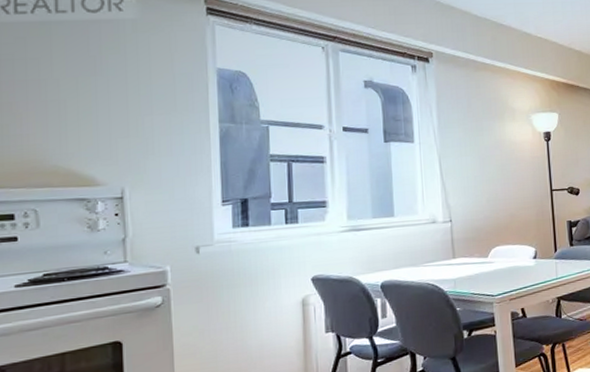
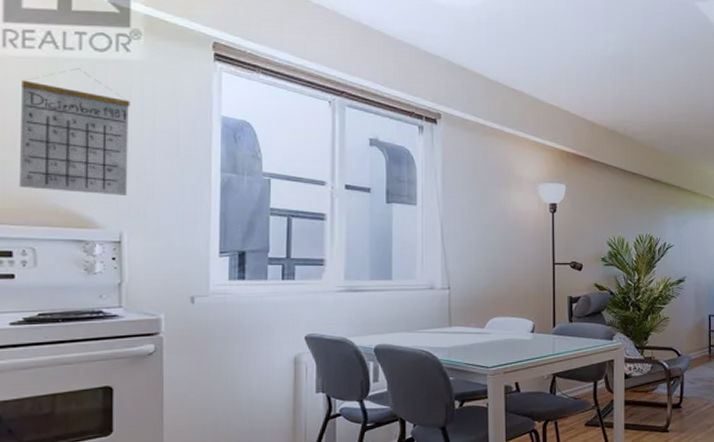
calendar: none [14,30,127,153] -> present [18,68,130,195]

